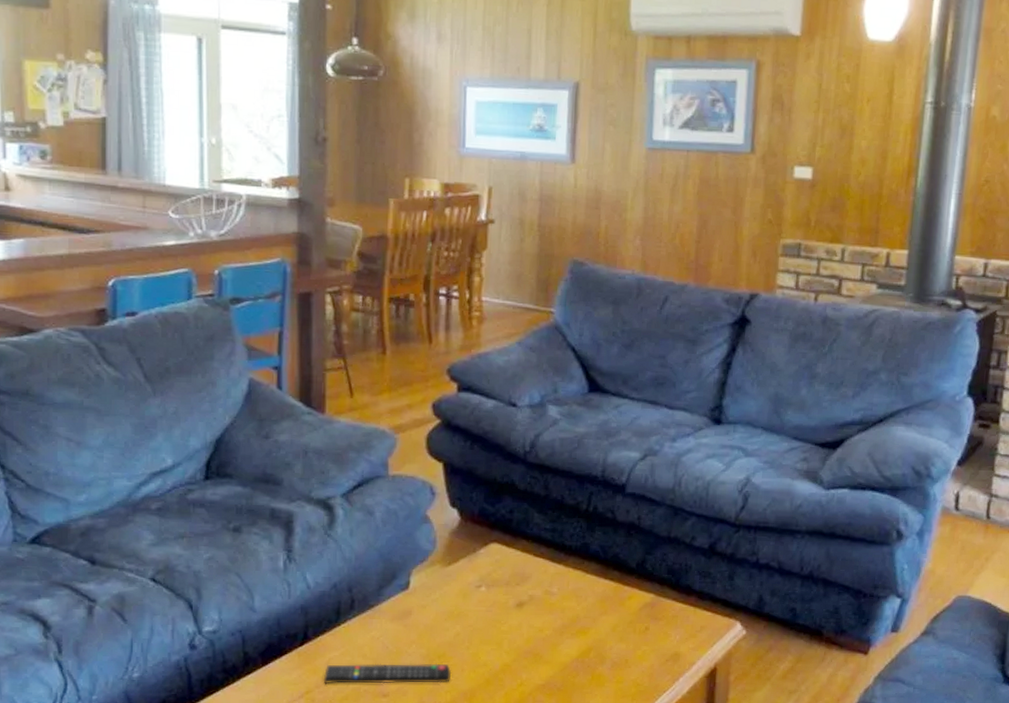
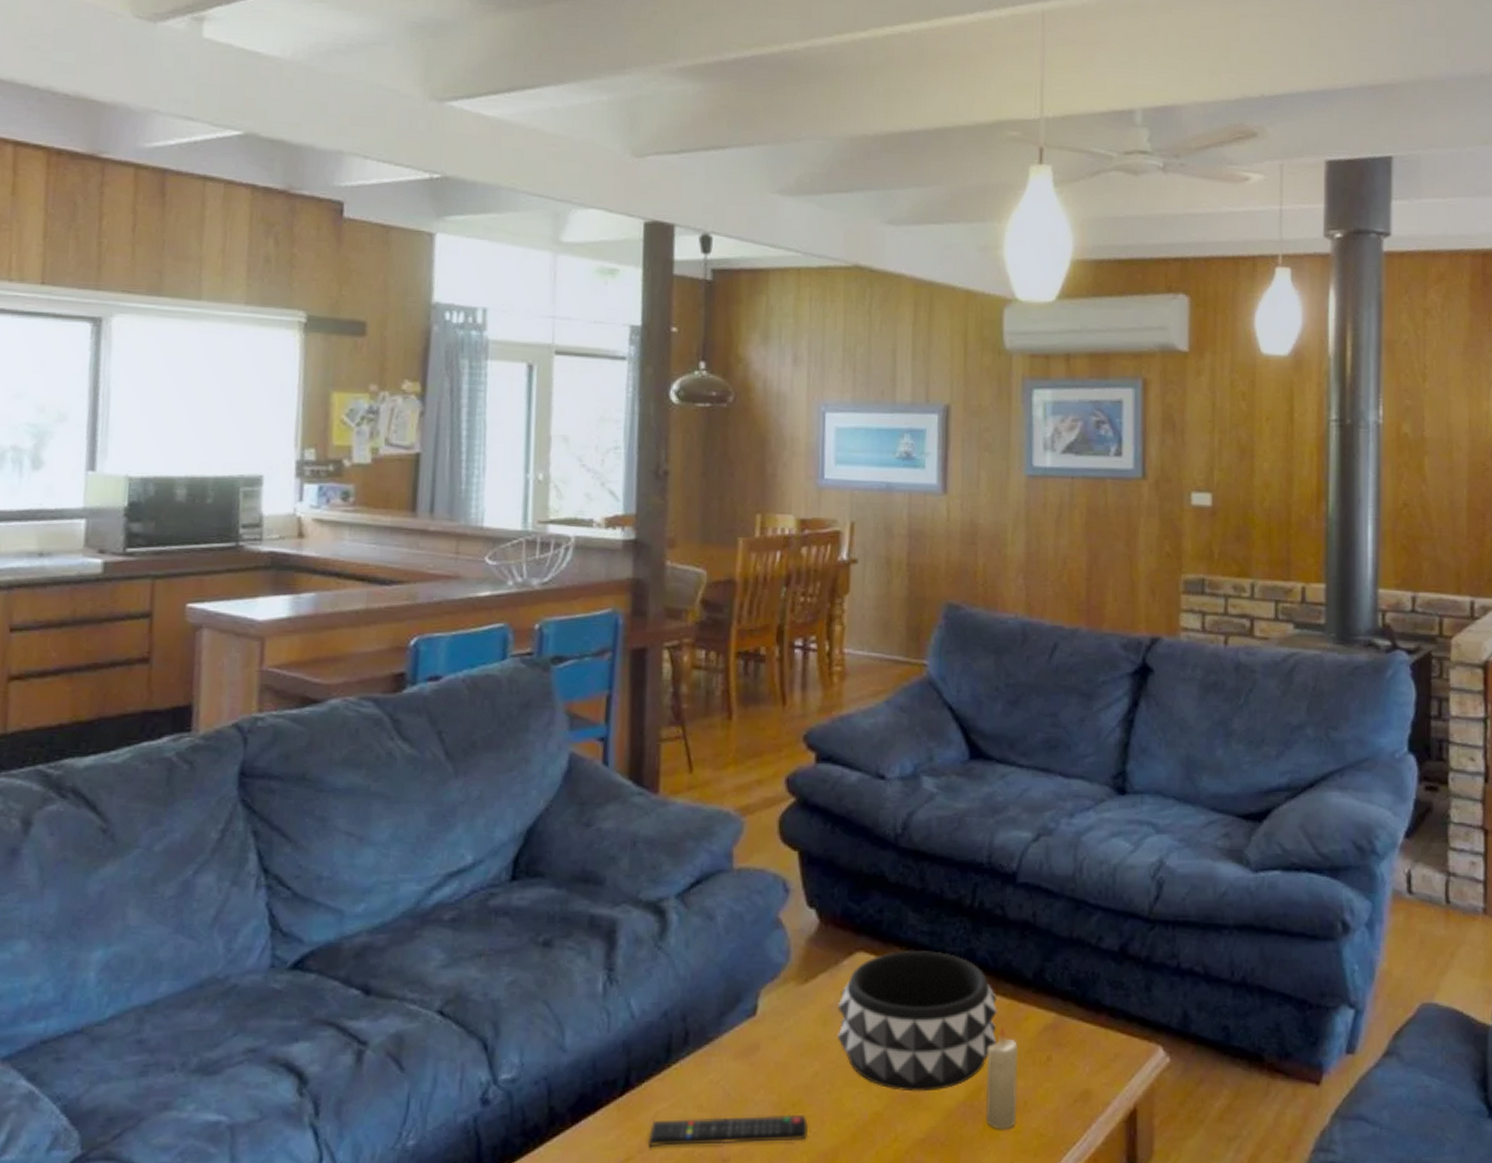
decorative bowl: none [475,542,606,650] -> present [837,949,997,1092]
candle: none [594,604,622,680] -> present [986,1028,1018,1130]

